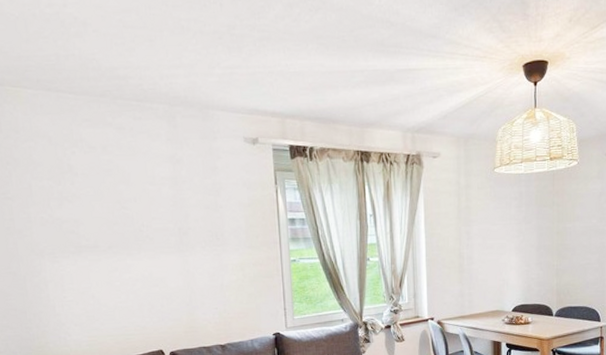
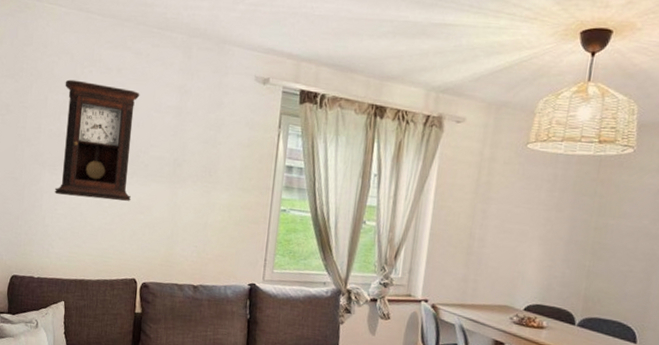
pendulum clock: none [47,163,143,282] -> present [55,79,140,201]

